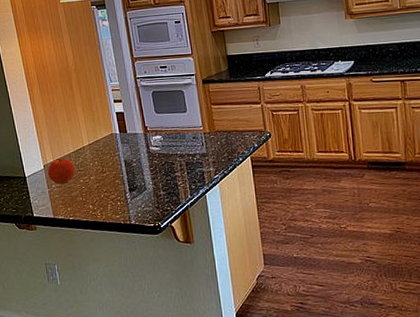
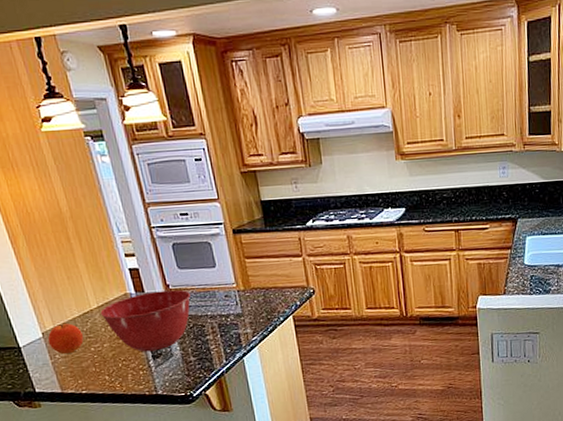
mixing bowl: none [90,131,164,185] -> present [100,289,191,352]

